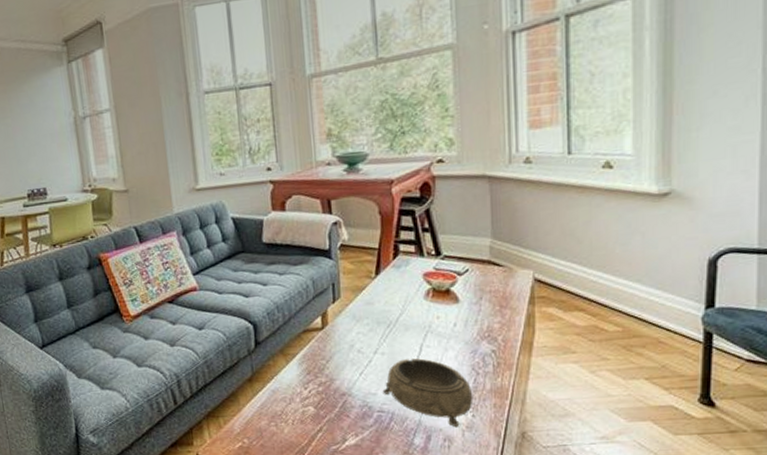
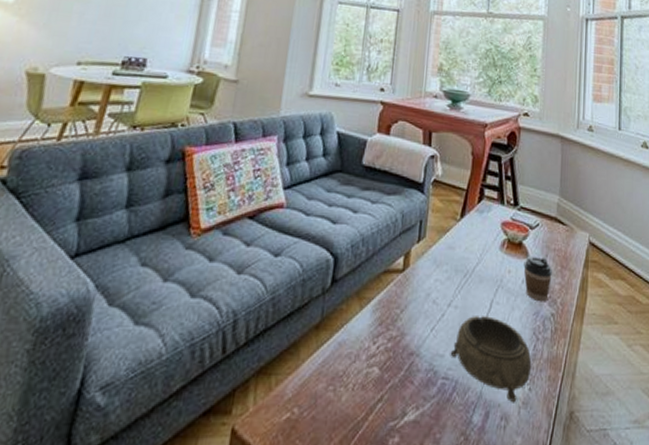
coffee cup: none [454,300,490,341] -> present [523,256,552,302]

